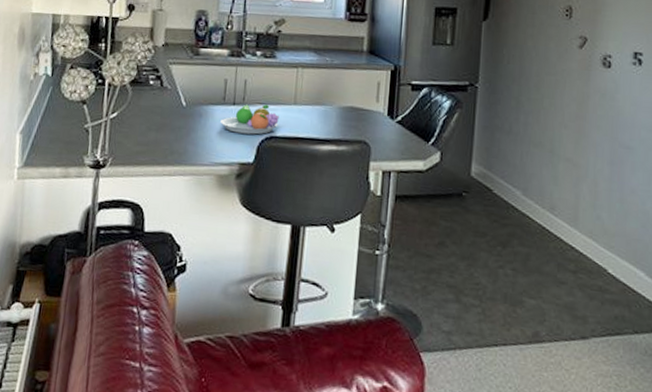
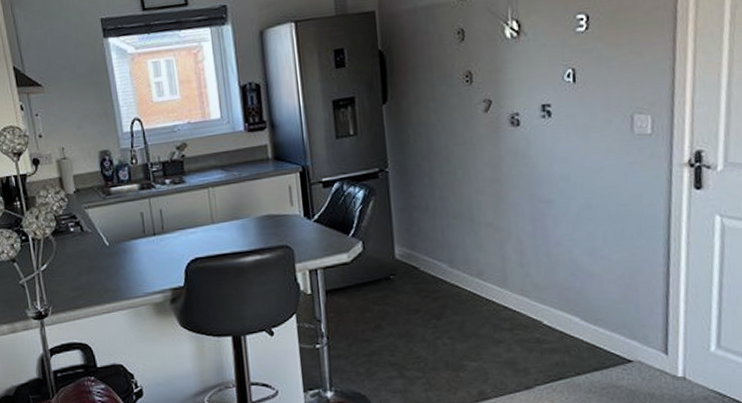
fruit bowl: present [220,104,279,135] -> none [145,229,201,262]

